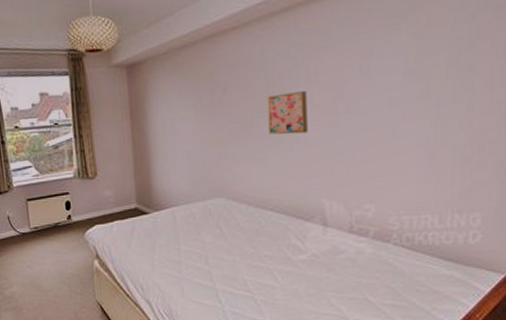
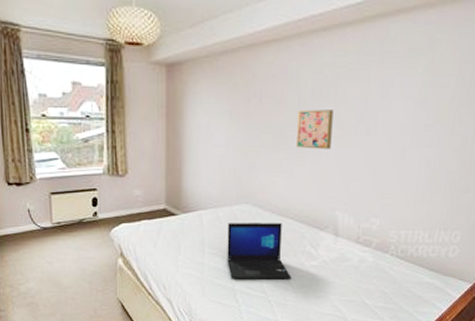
laptop: none [202,215,278,278] -> present [227,223,291,280]

